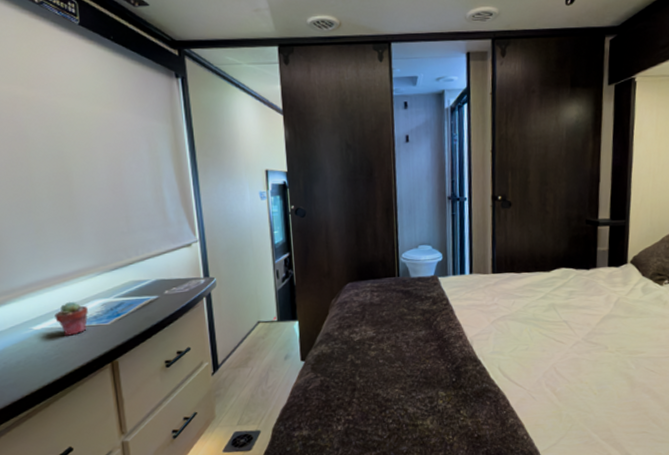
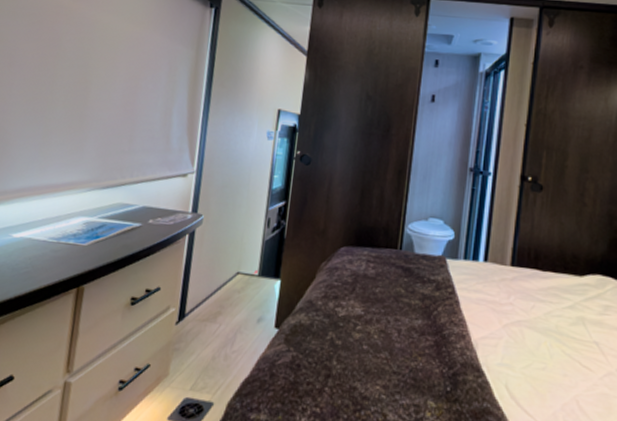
potted succulent: present [55,301,88,336] -> none [35,213,70,251]

